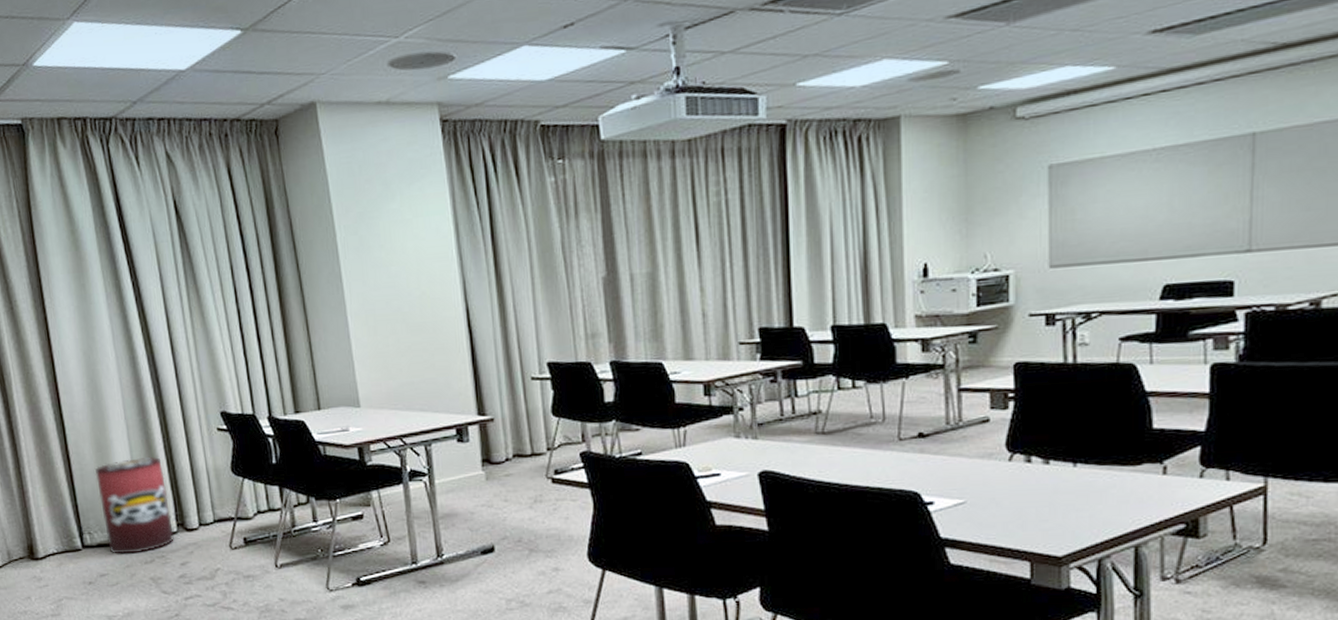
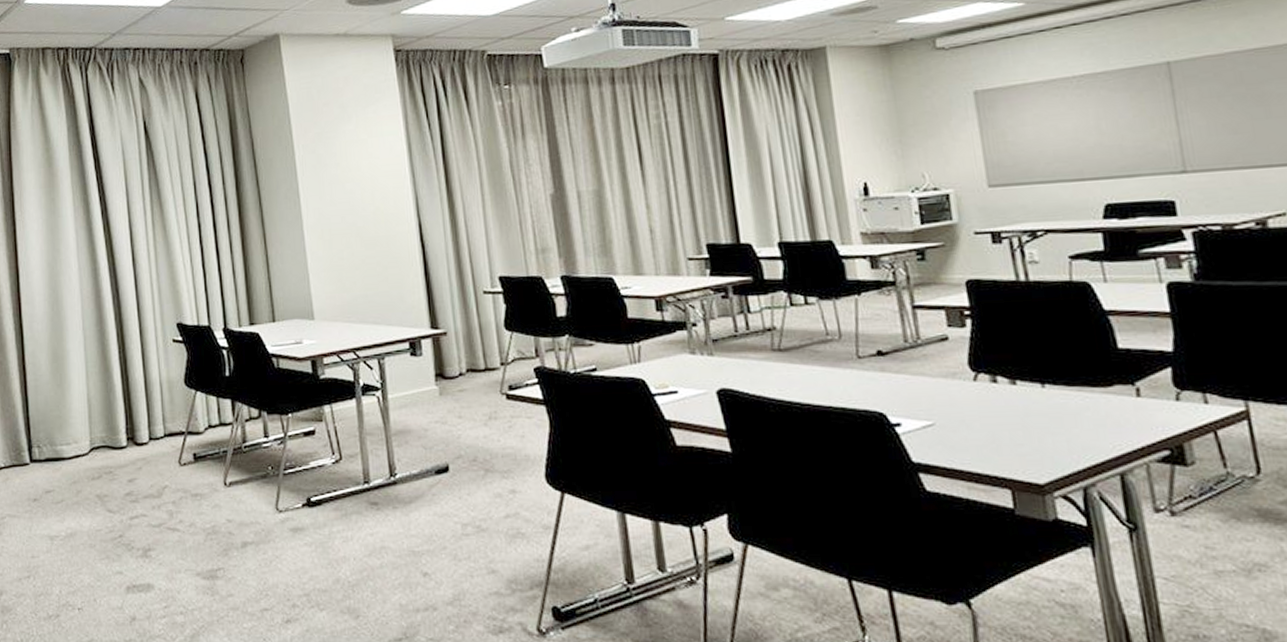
waste bin: present [94,457,174,554] -> none [49,368,123,469]

